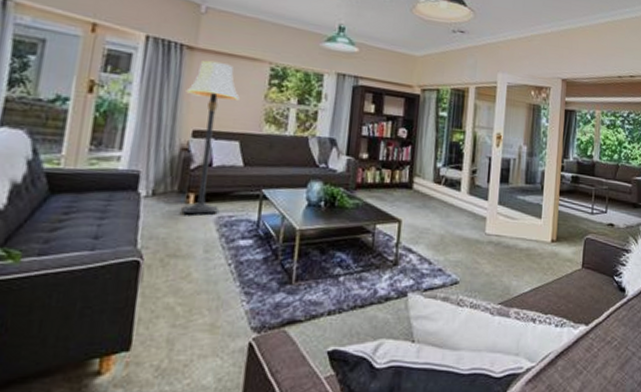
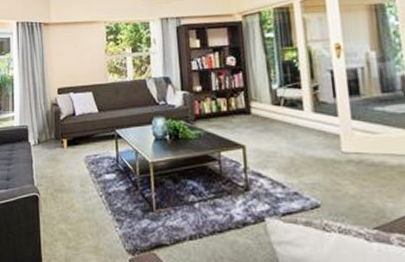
lamp: present [181,60,241,215] -> none [48,30,88,157]

